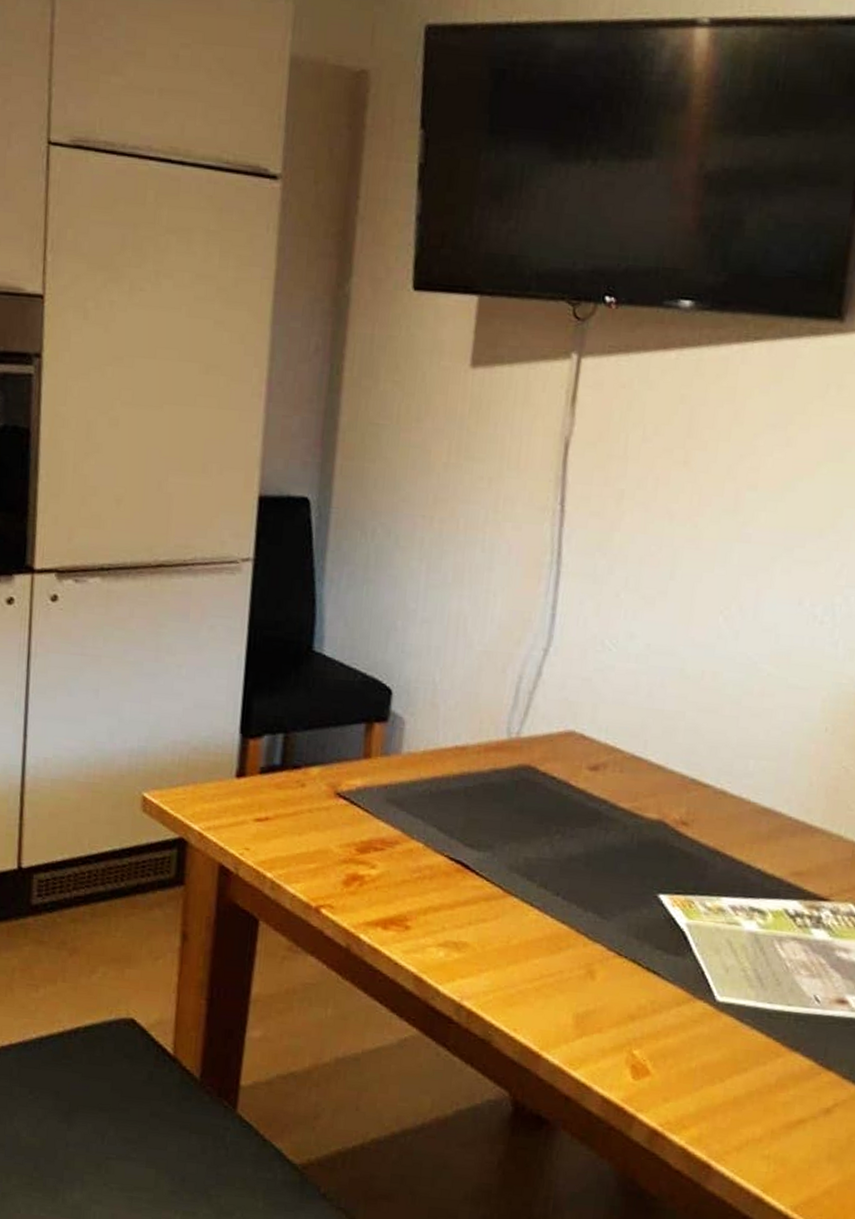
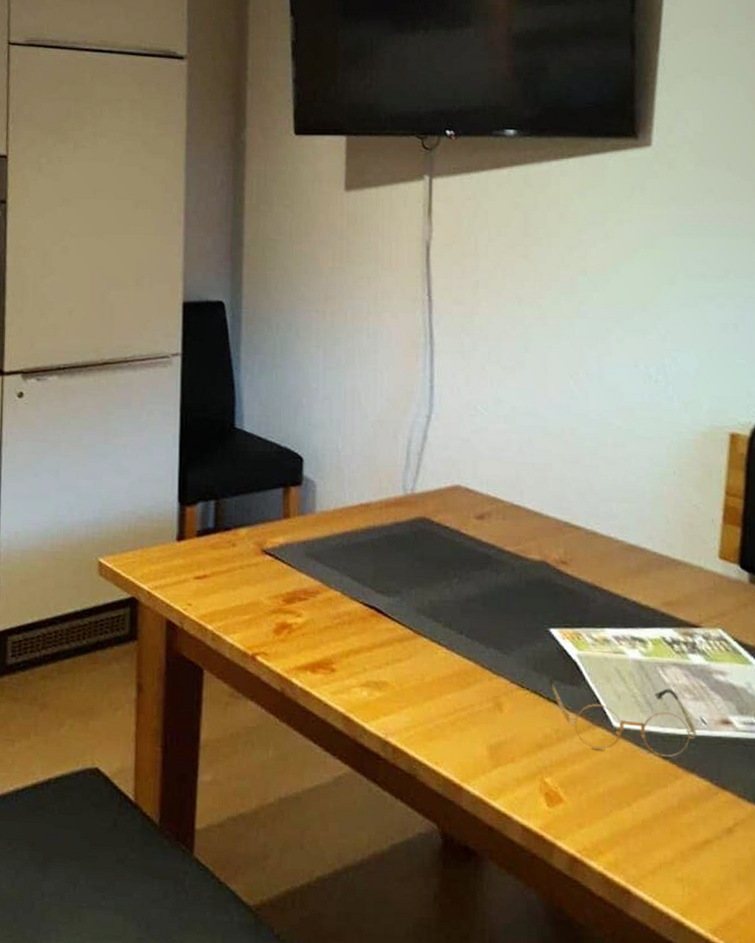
eyeglasses: none [651,945,808,1036] -> present [549,676,696,758]

